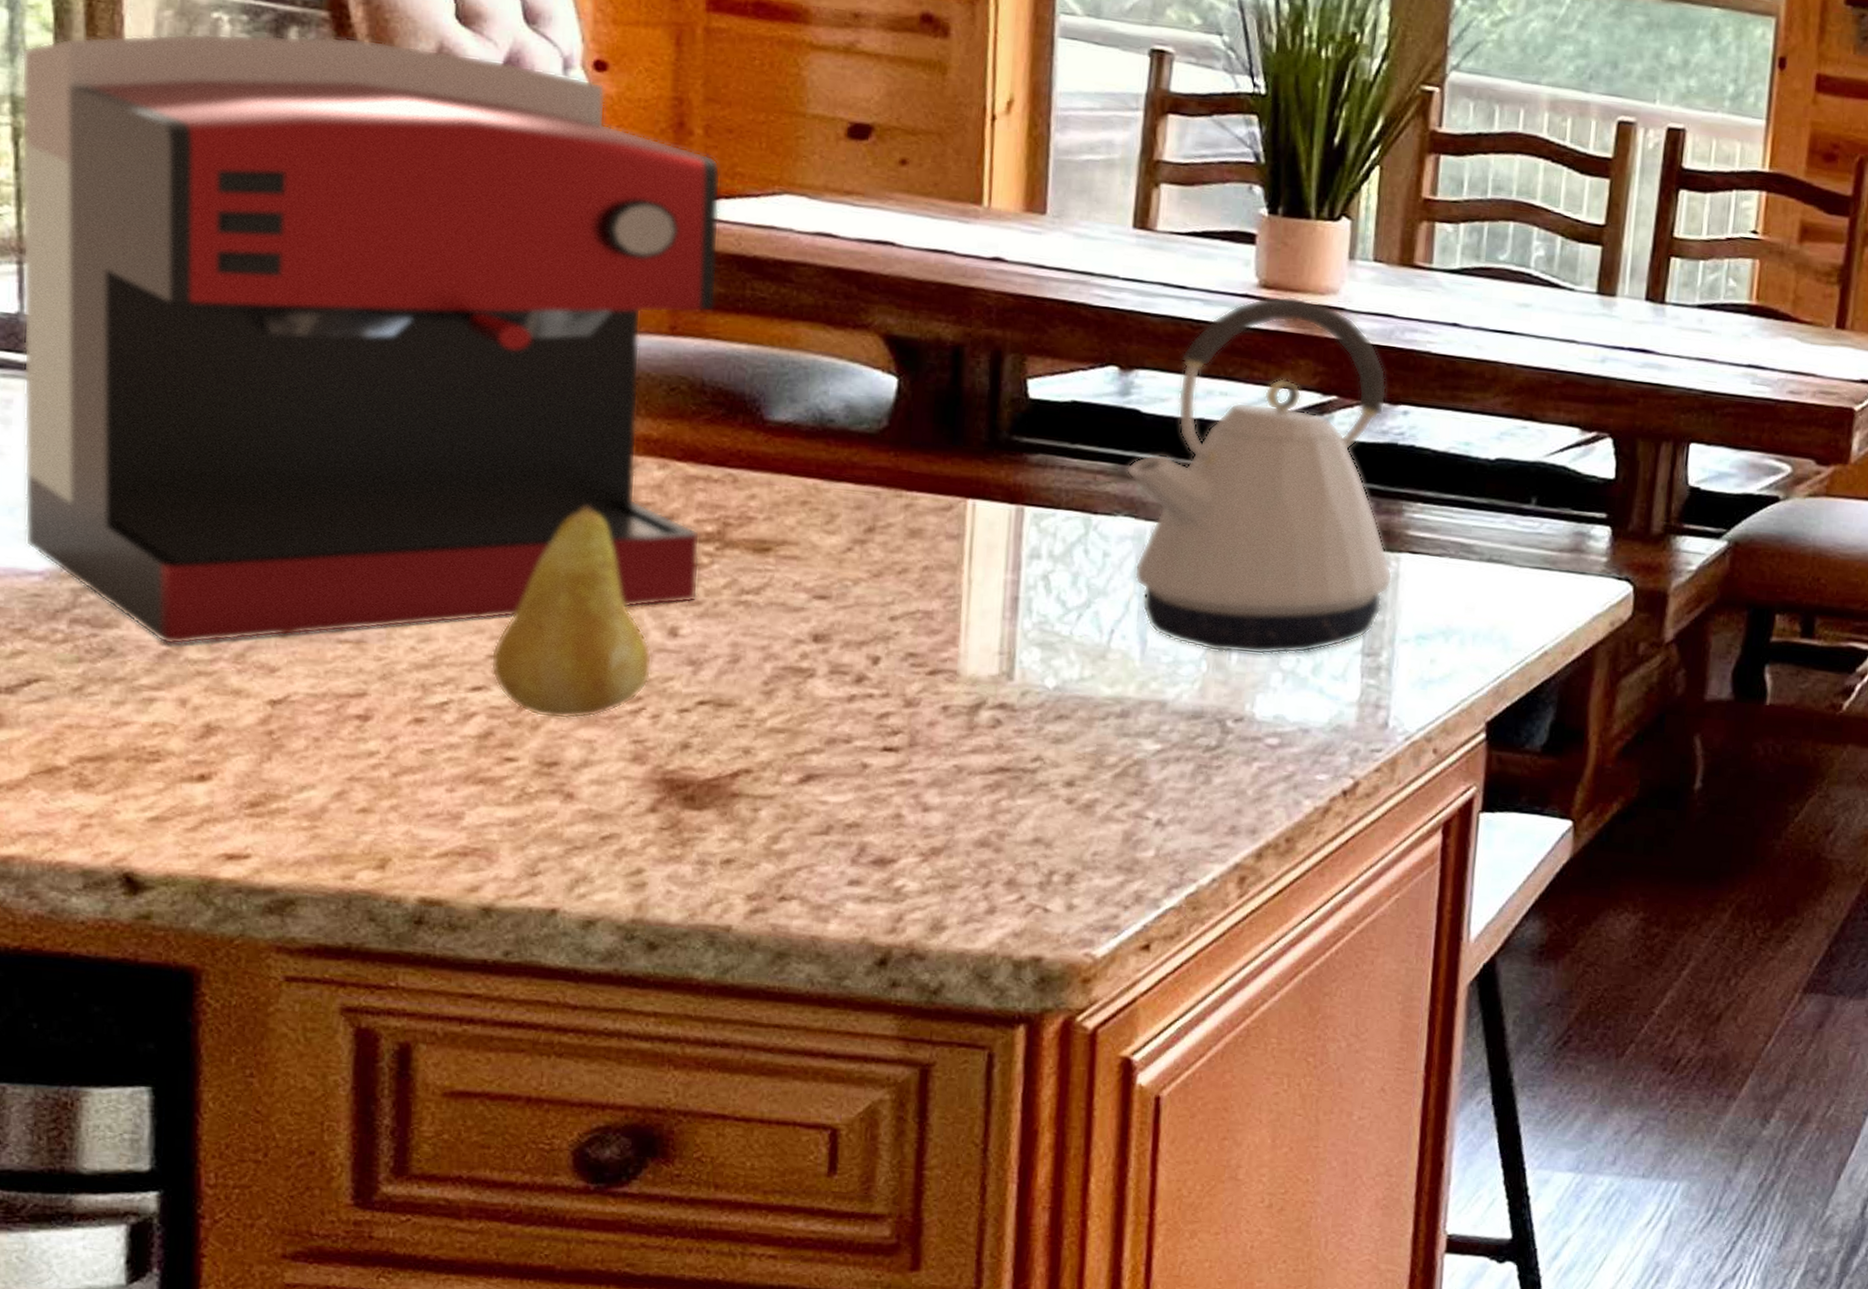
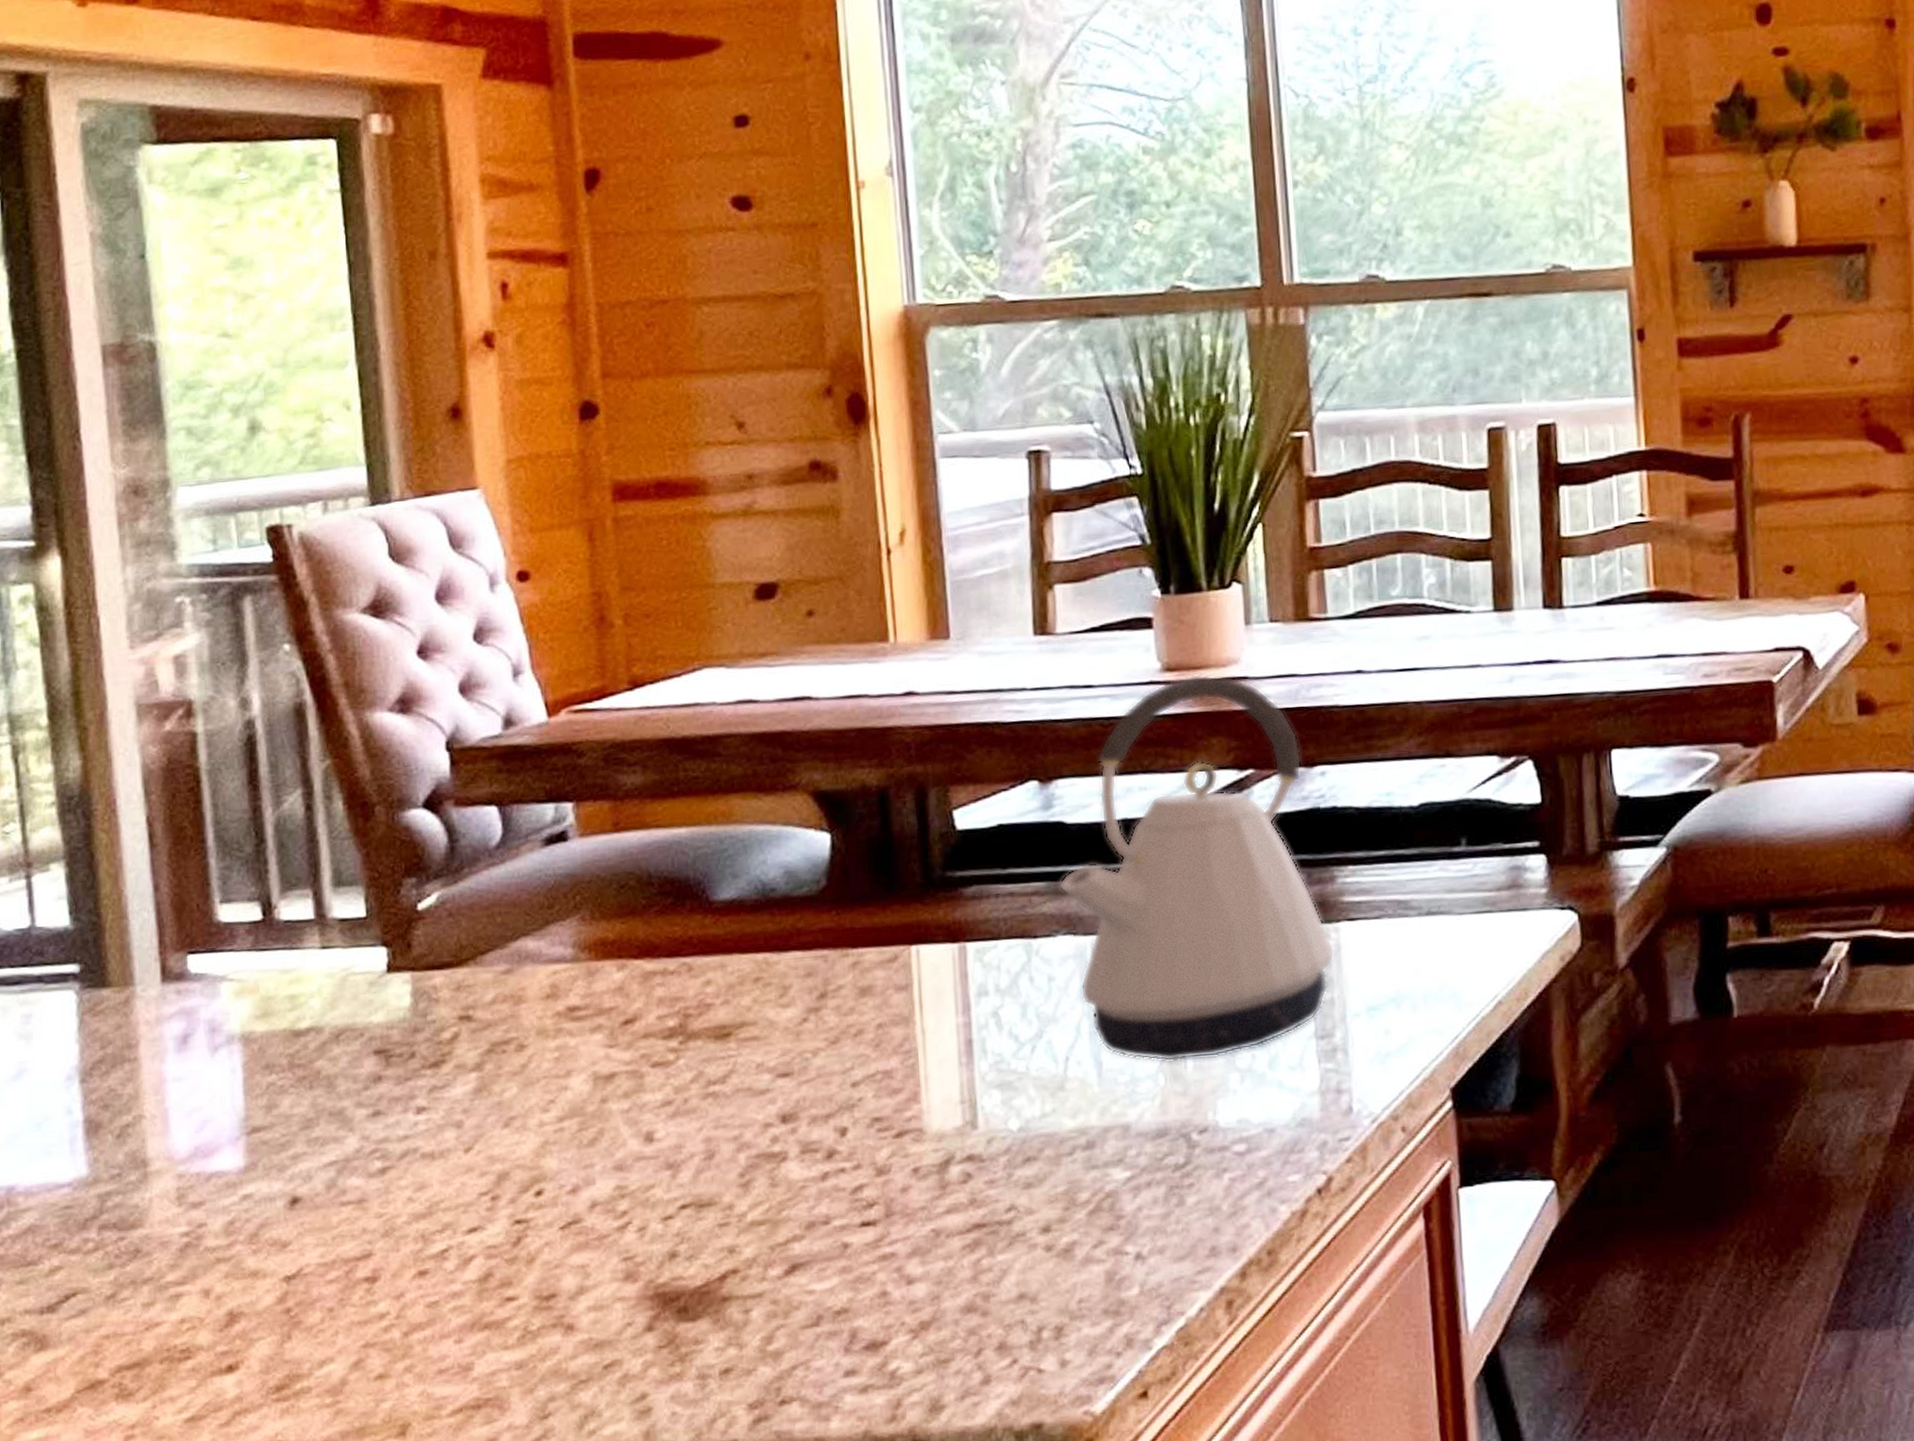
coffee maker: present [21,33,721,645] -> none [13,590,668,1236]
fruit: present [490,506,653,720] -> none [482,1022,633,1249]

